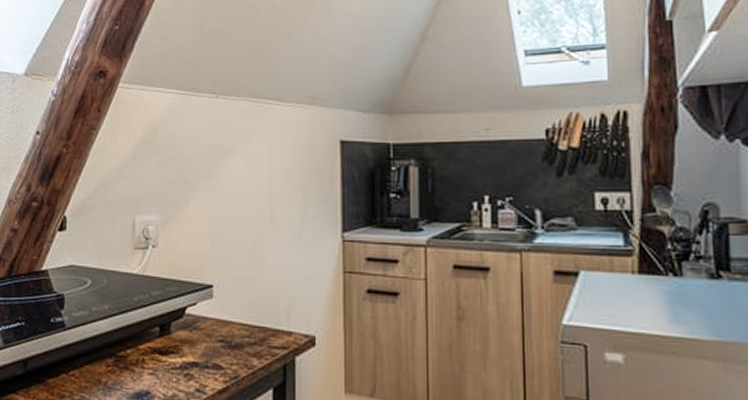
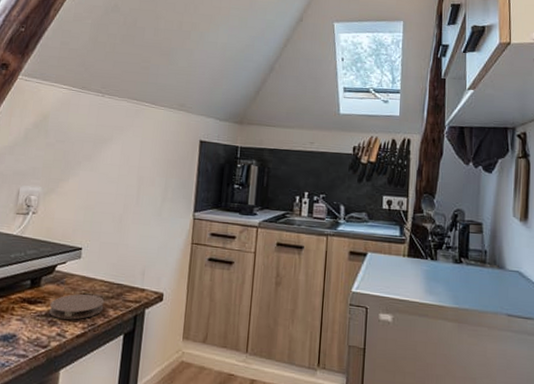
coaster: none [183,340,246,372] -> present [49,293,105,320]

